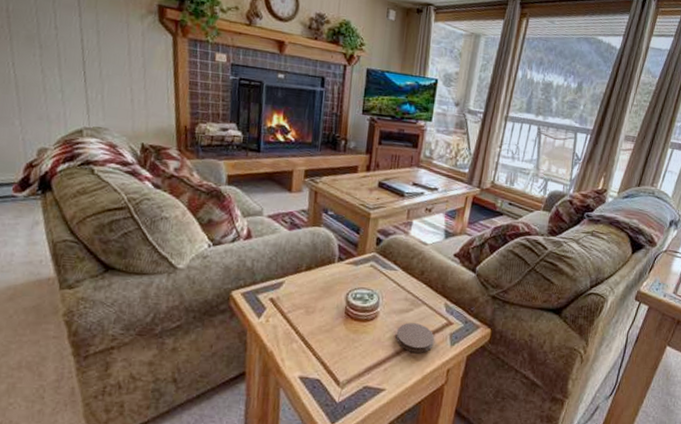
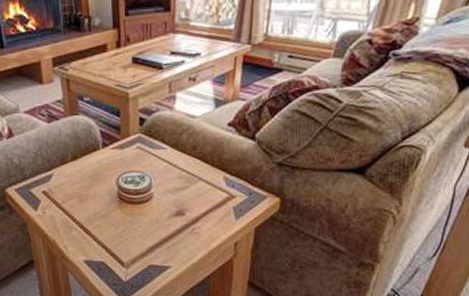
coaster: present [396,322,434,353] -> none [174,200,216,229]

